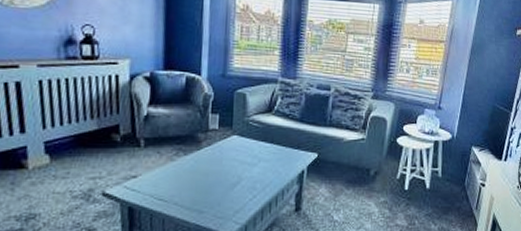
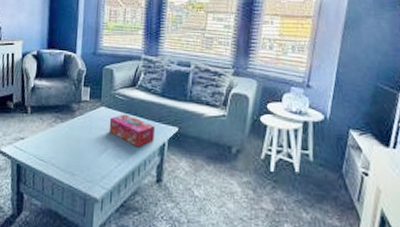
tissue box: none [242,142,294,177] -> present [109,114,156,147]

